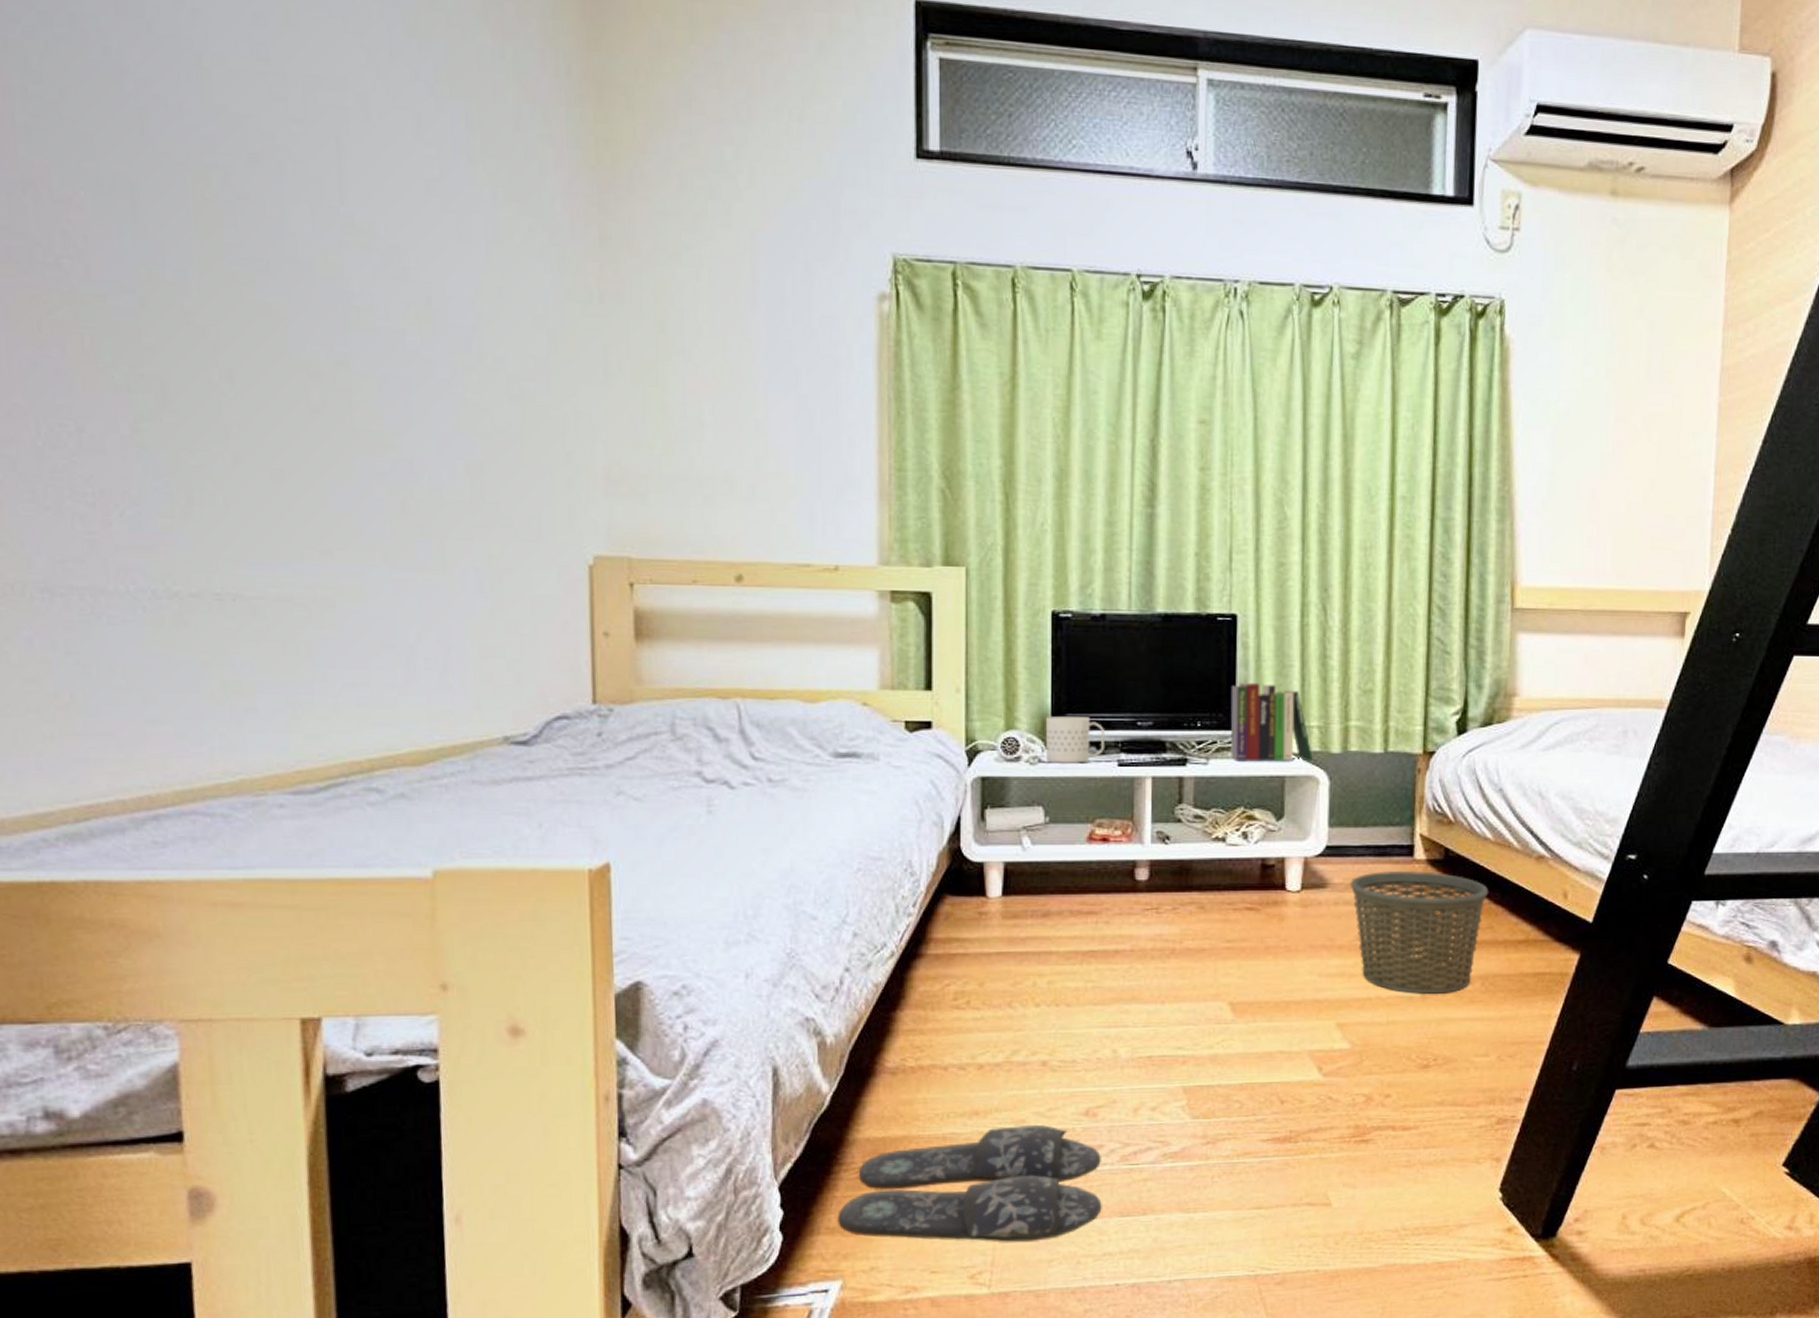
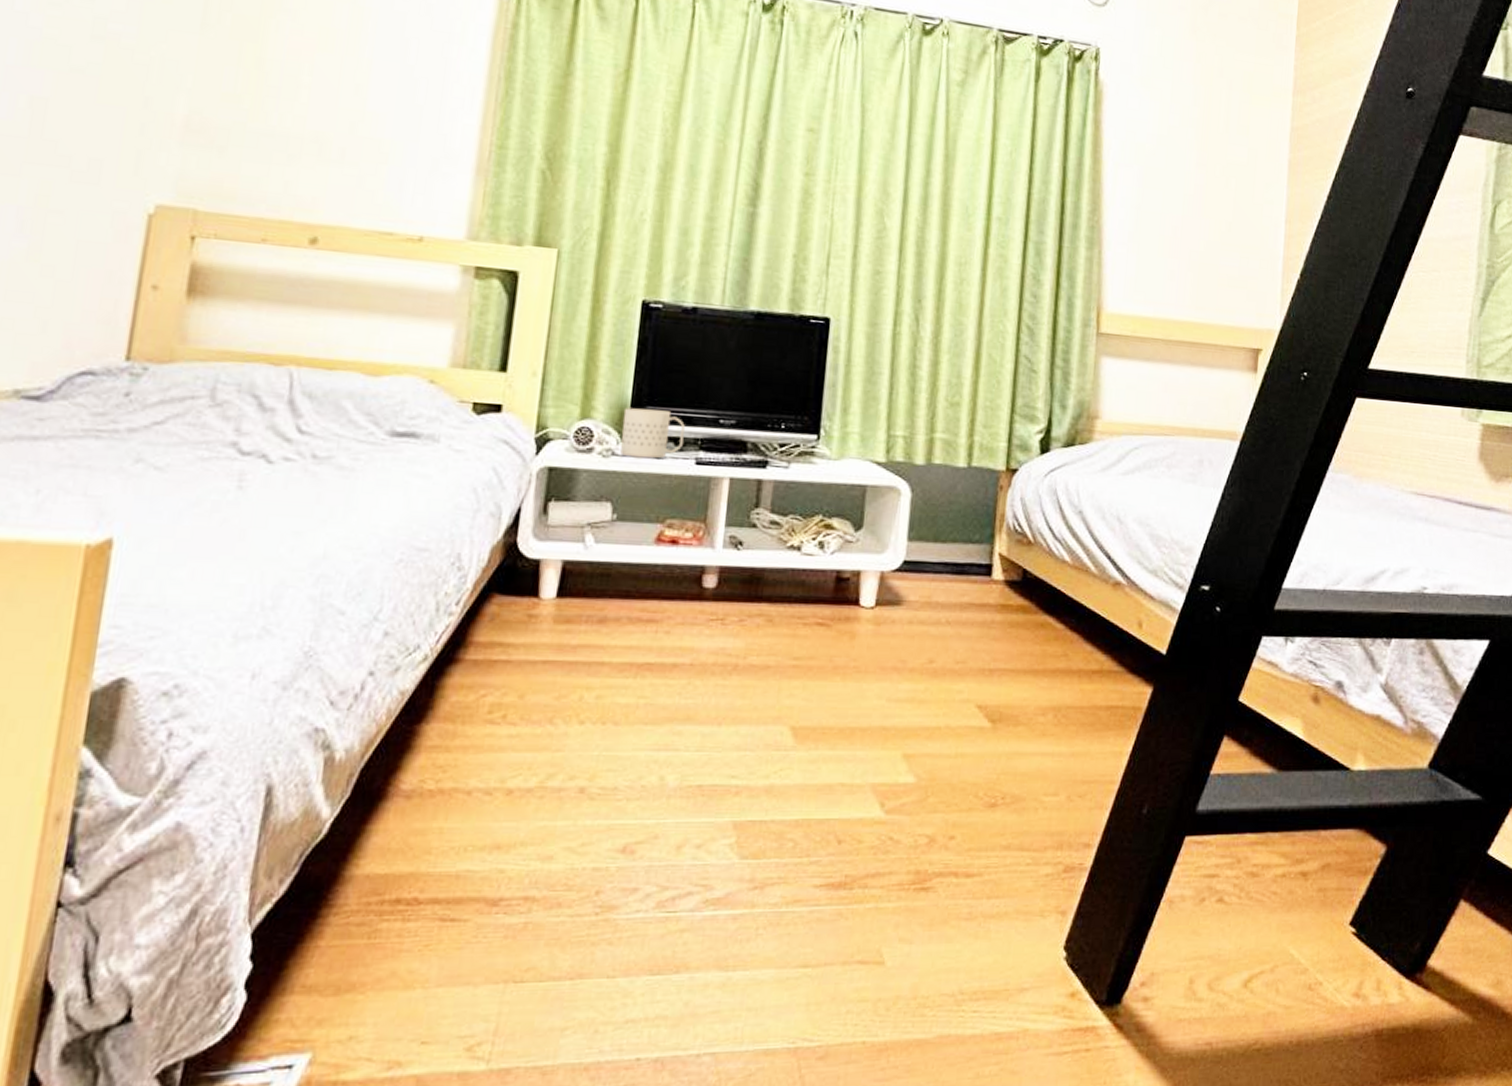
slippers: present [837,1125,1102,1242] -> none [317,863,635,1005]
books: present [1230,683,1313,762] -> none [813,387,896,471]
basket: present [1350,871,1489,994] -> none [925,590,1065,725]

